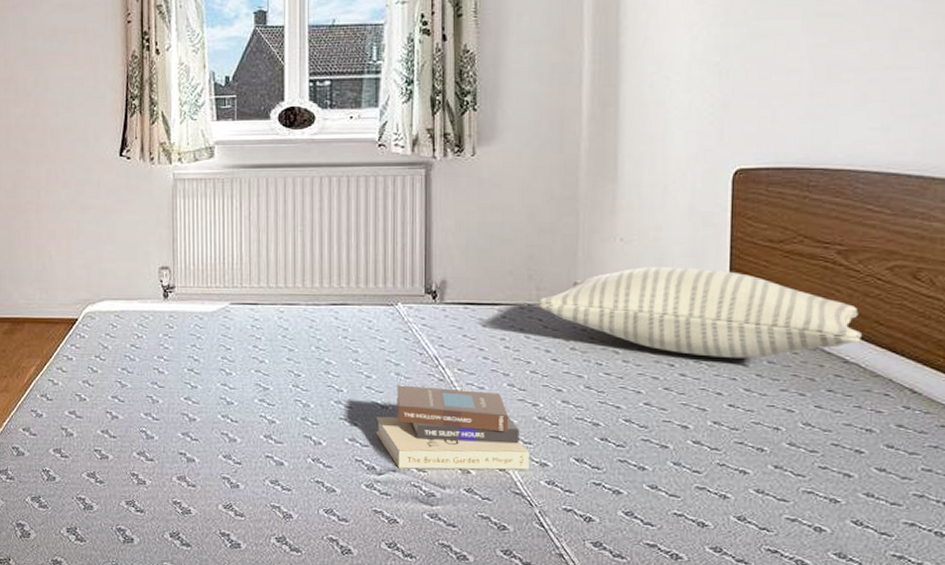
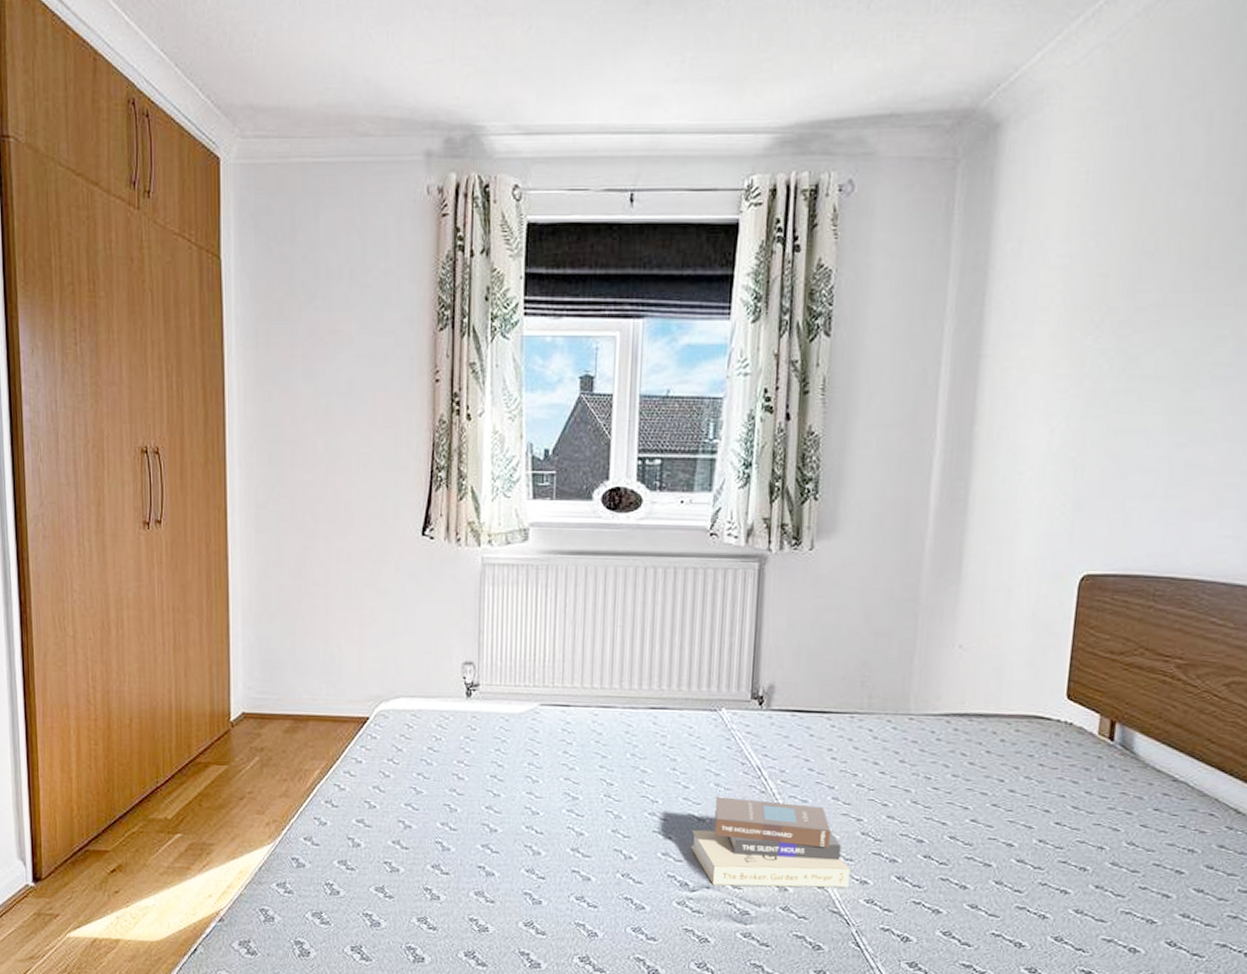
pillow: present [538,266,863,359] -> none [869,676,1194,775]

